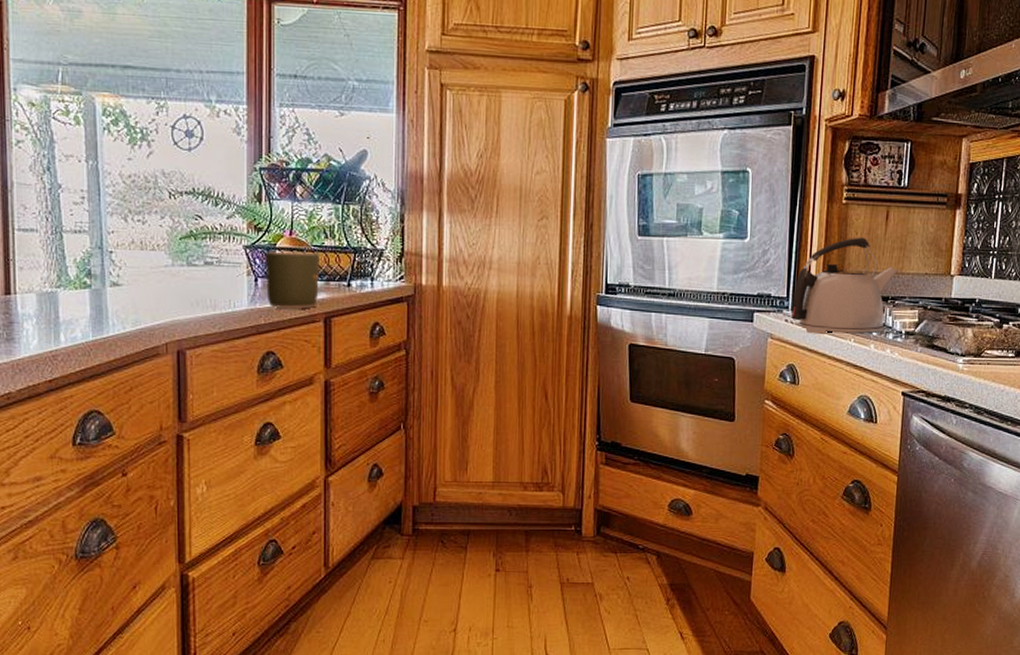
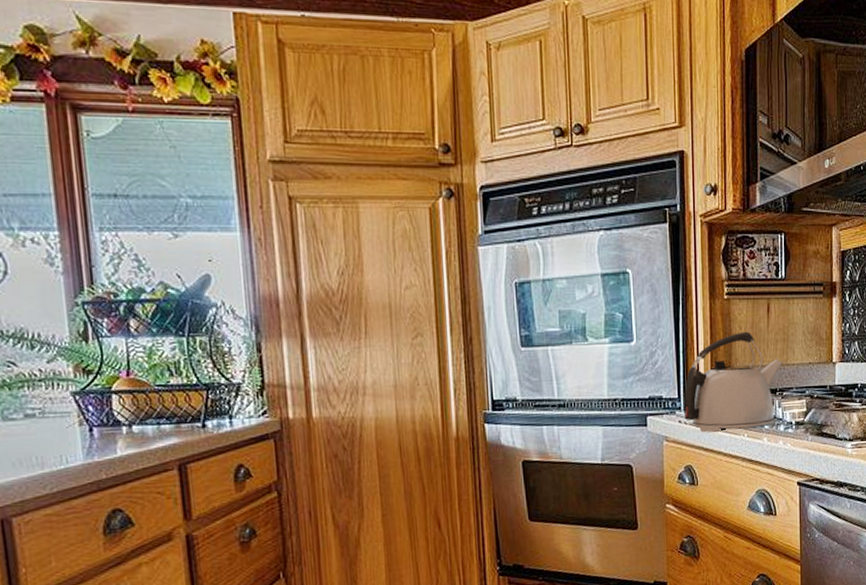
mug: present [266,251,319,309] -> none [100,393,169,460]

